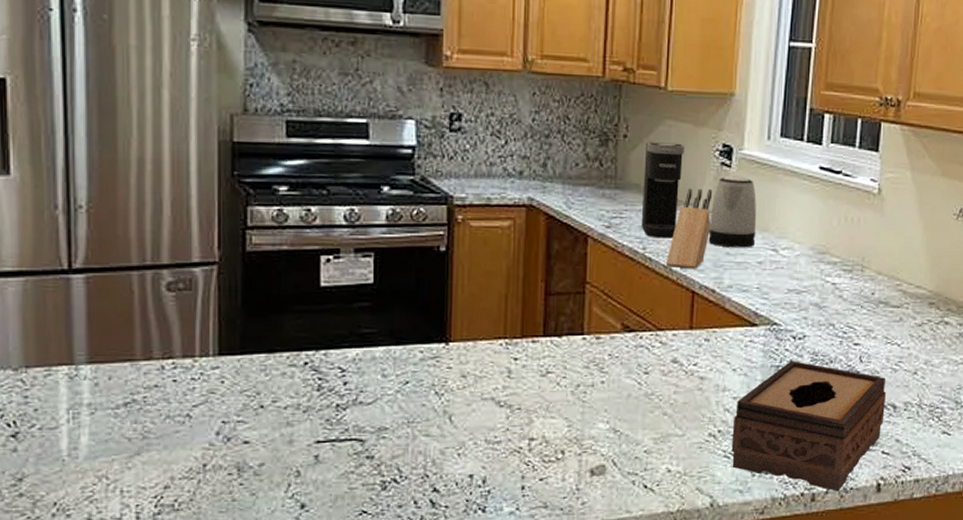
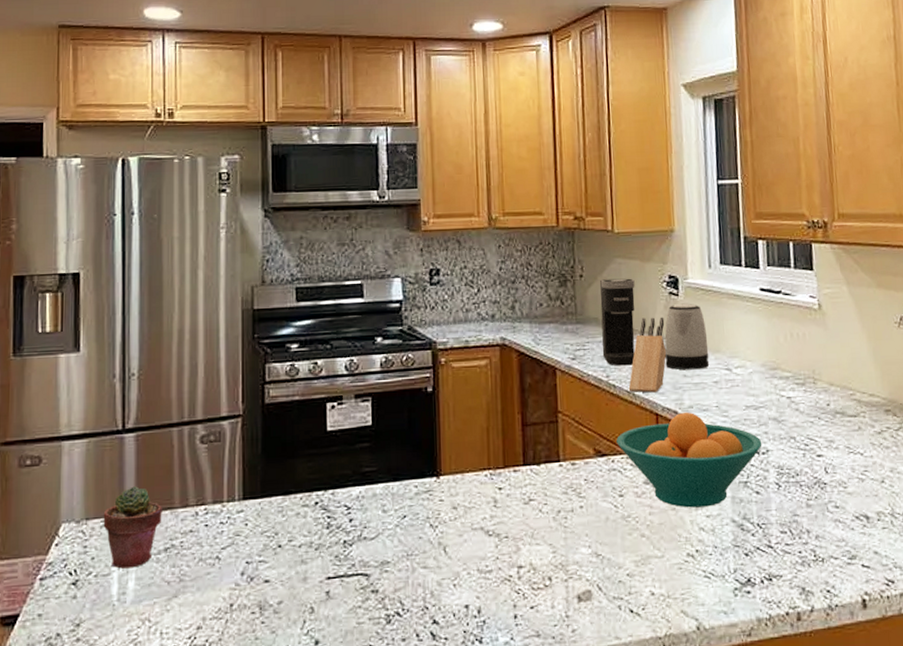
potted succulent: none [47,334,121,422] -> present [103,486,162,569]
fruit bowl: none [647,291,800,389] -> present [616,411,762,508]
tissue box: present [731,361,886,492] -> none [709,475,859,609]

